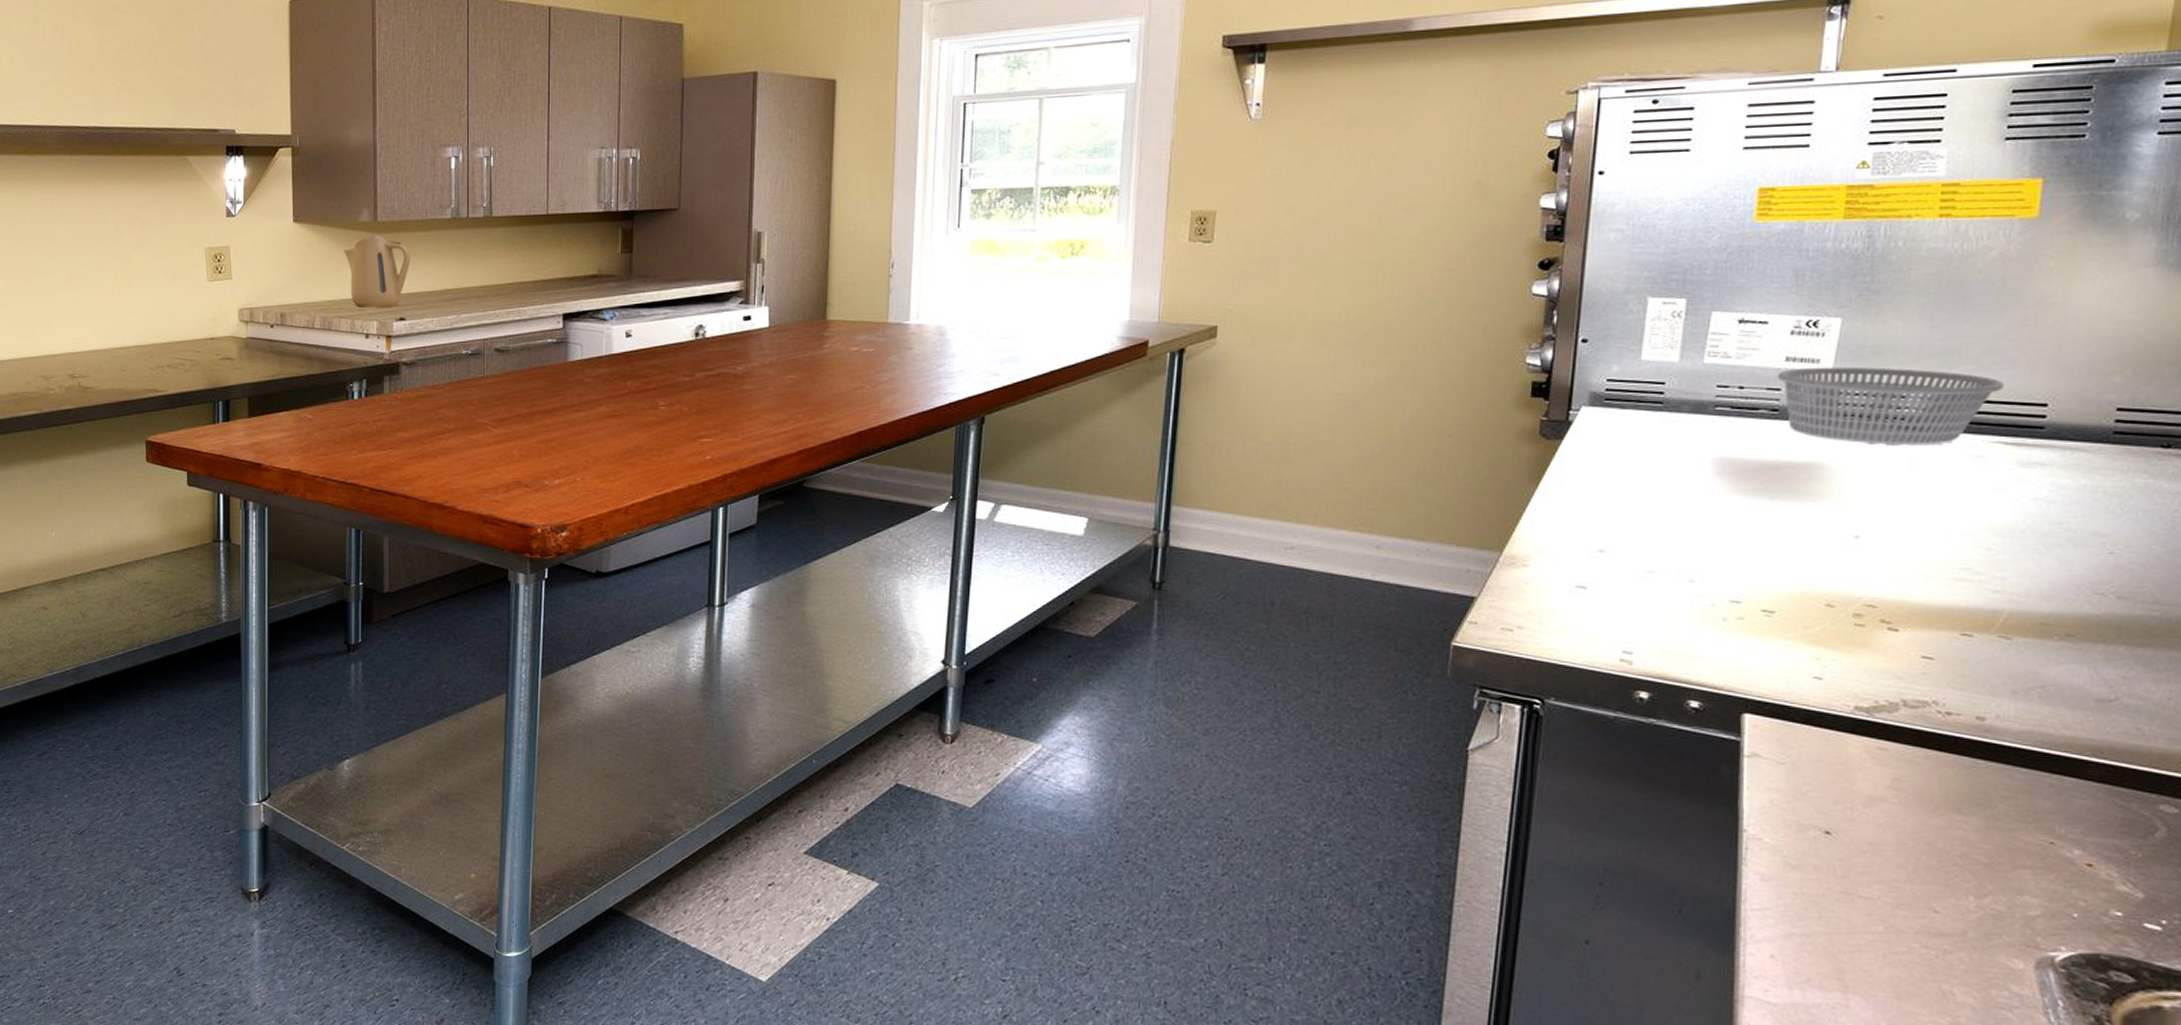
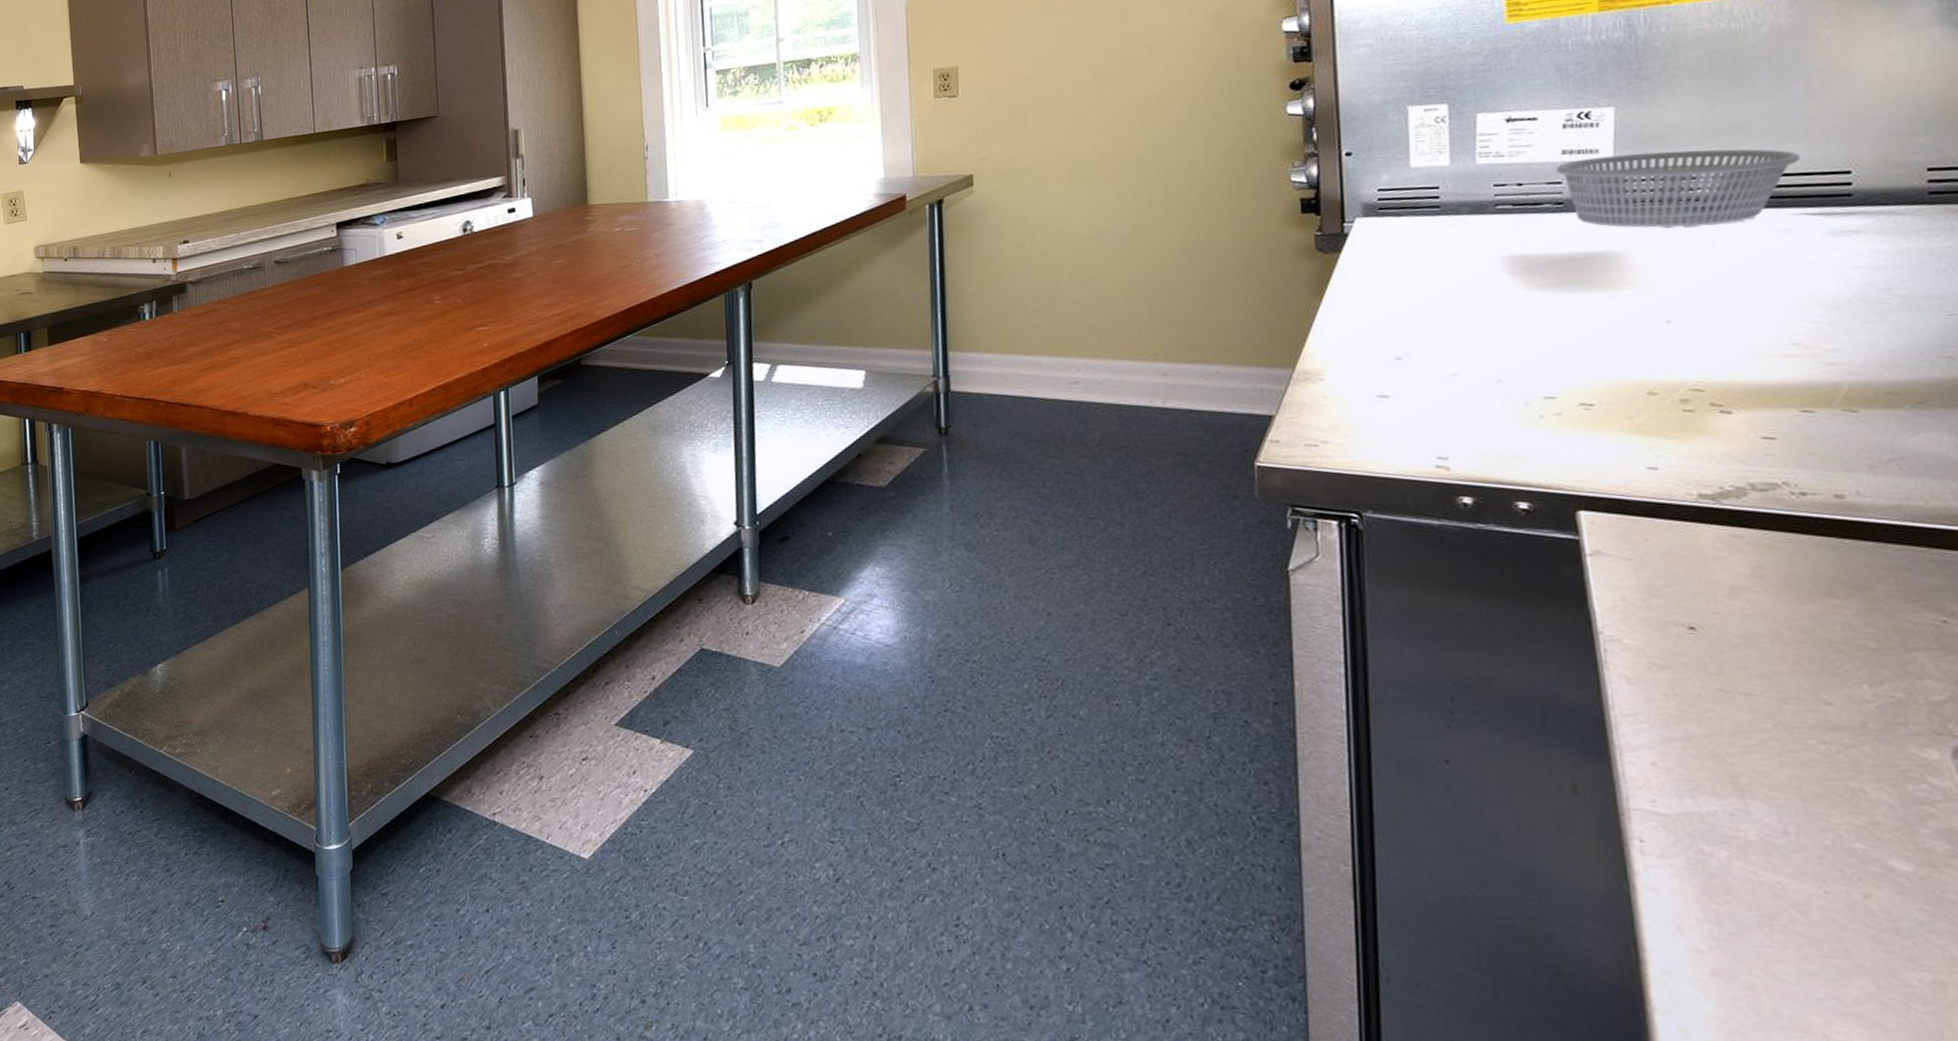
kettle: present [343,234,411,307] -> none [127,167,191,235]

